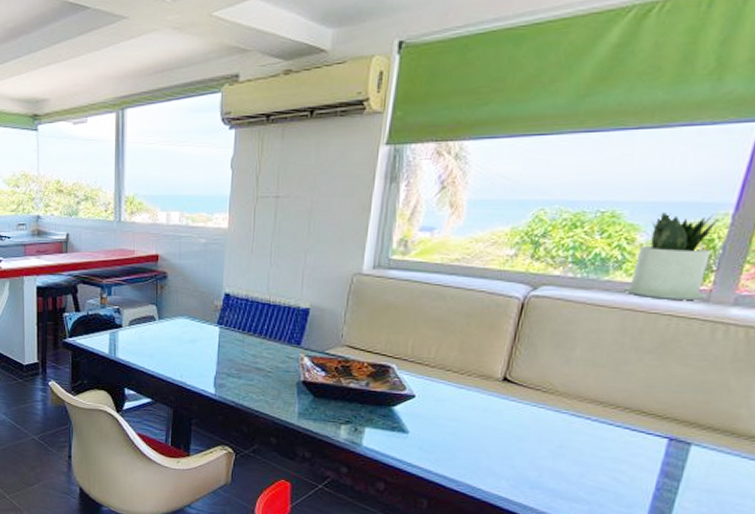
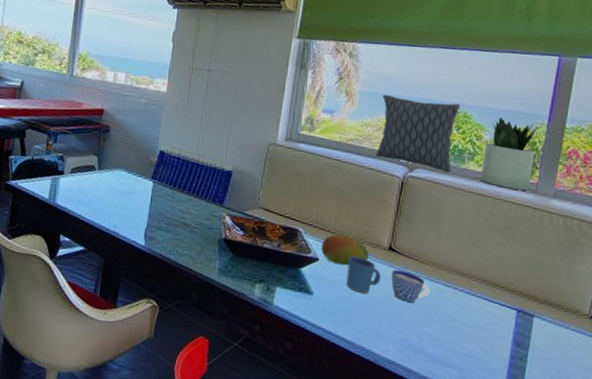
fruit: none [417,368,477,401] -> present [321,234,369,266]
mug: none [449,391,492,429] -> present [346,256,381,294]
pillow: none [487,200,607,288] -> present [375,94,461,173]
cup: none [504,401,555,436] -> present [391,269,430,303]

